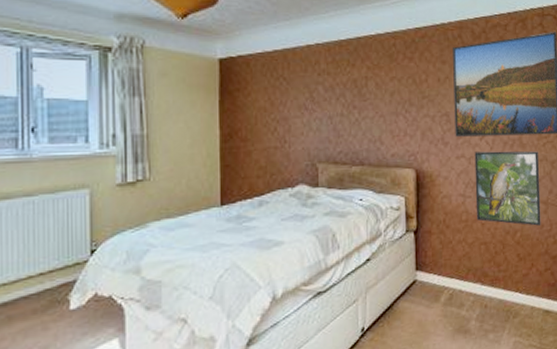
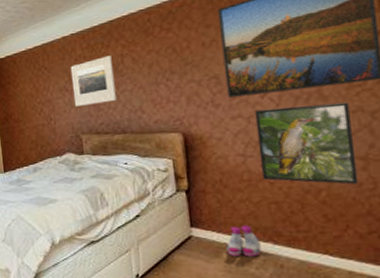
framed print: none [312,76,357,129] -> present [70,55,116,107]
boots: none [444,266,472,299] -> present [226,225,261,257]

